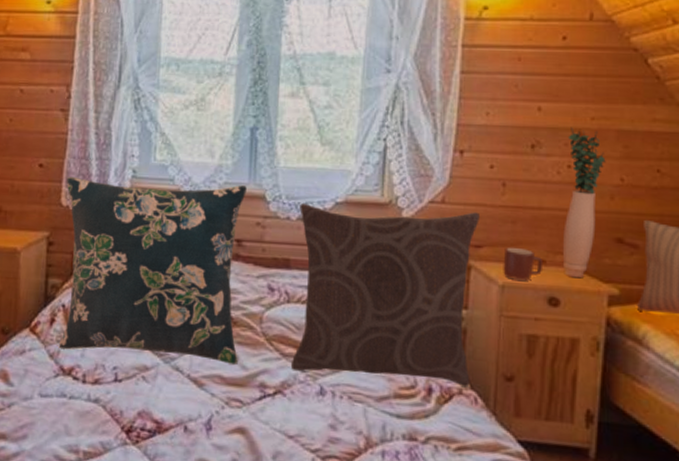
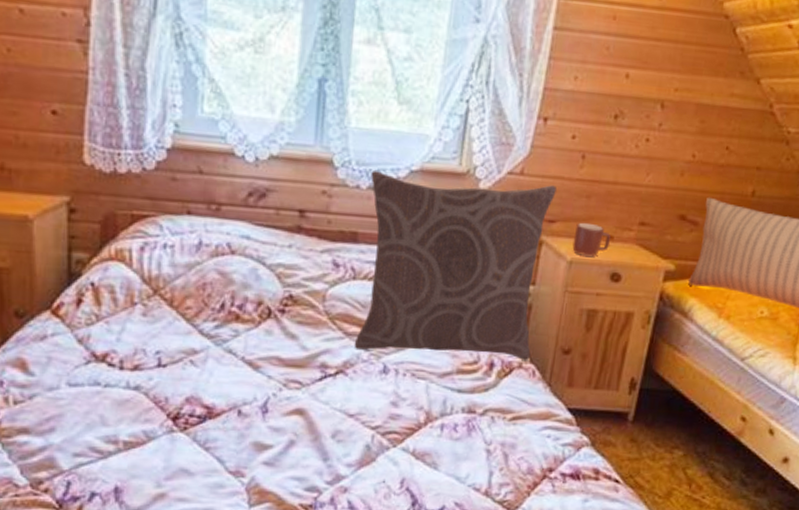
pillow: present [58,176,247,365] -> none [88,128,312,345]
vase: present [562,127,606,279] -> none [627,97,682,255]

